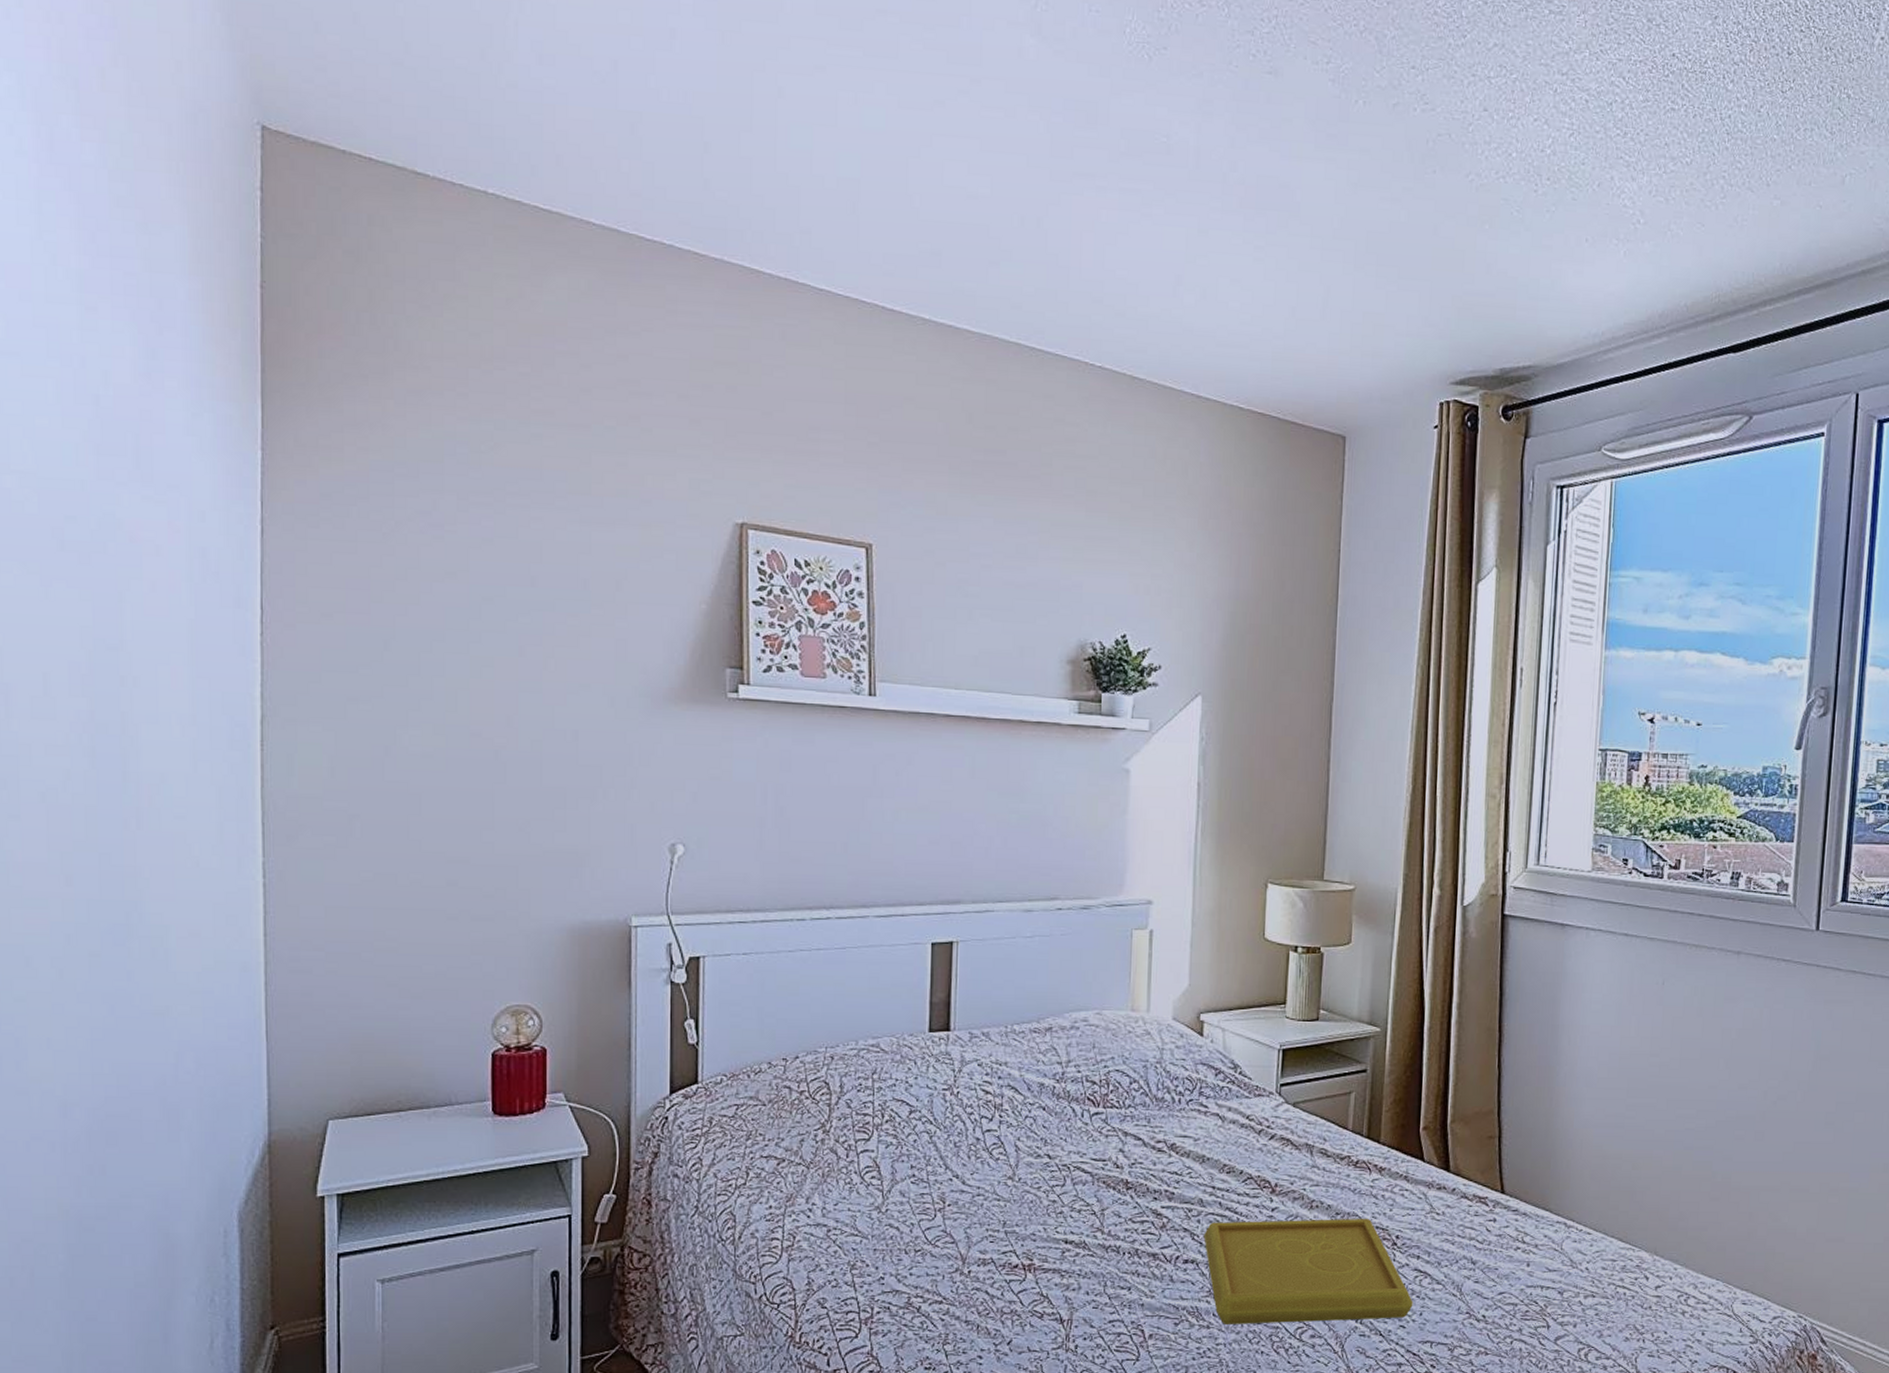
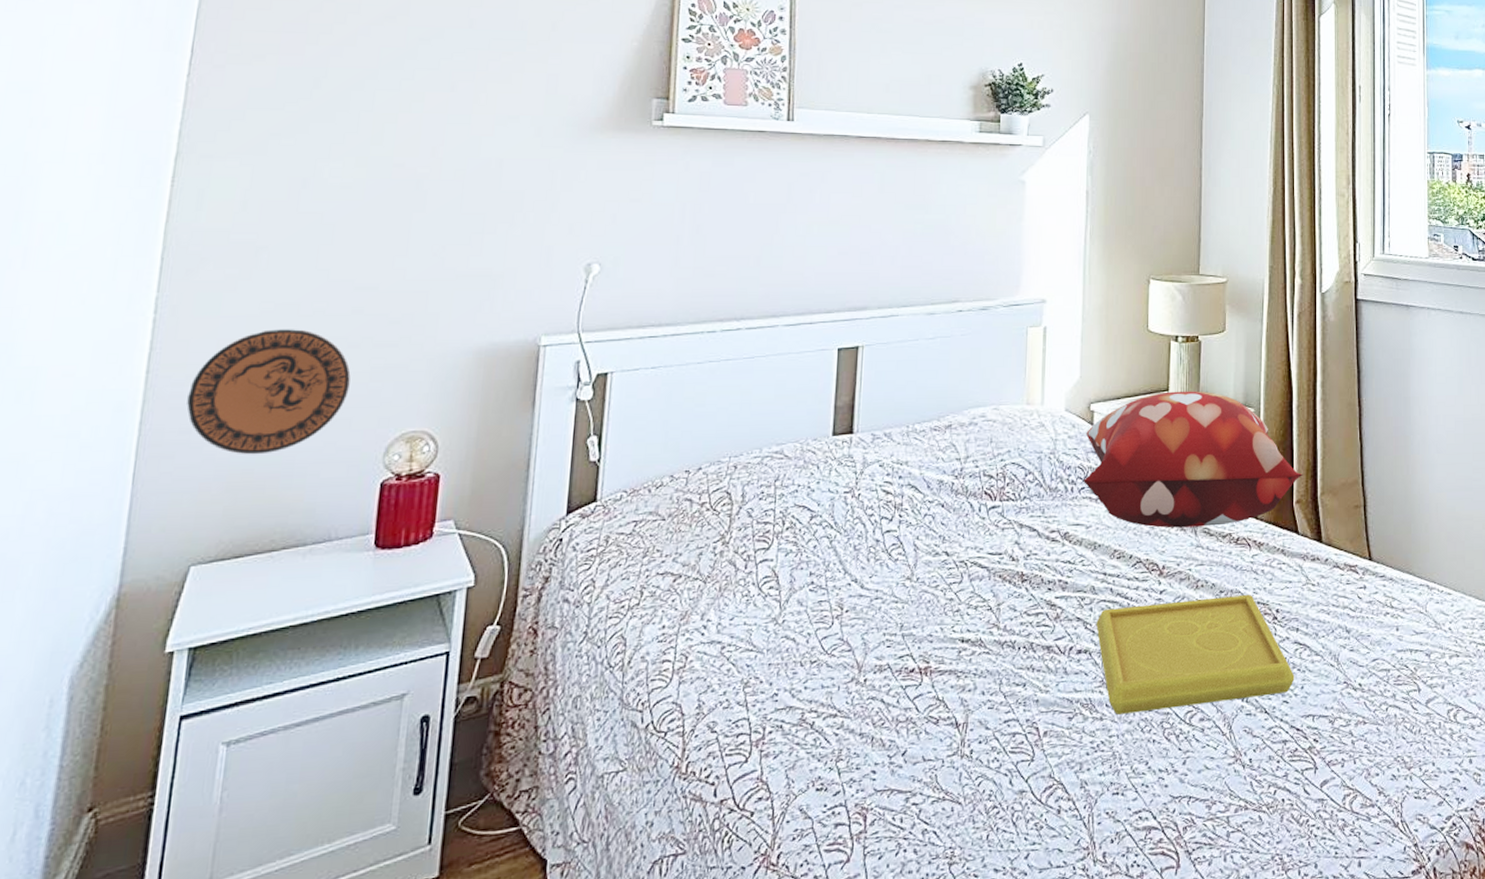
decorative plate: none [305,898,453,1020] -> present [187,329,351,455]
decorative pillow: none [1192,1005,1432,1147] -> present [1084,391,1303,528]

